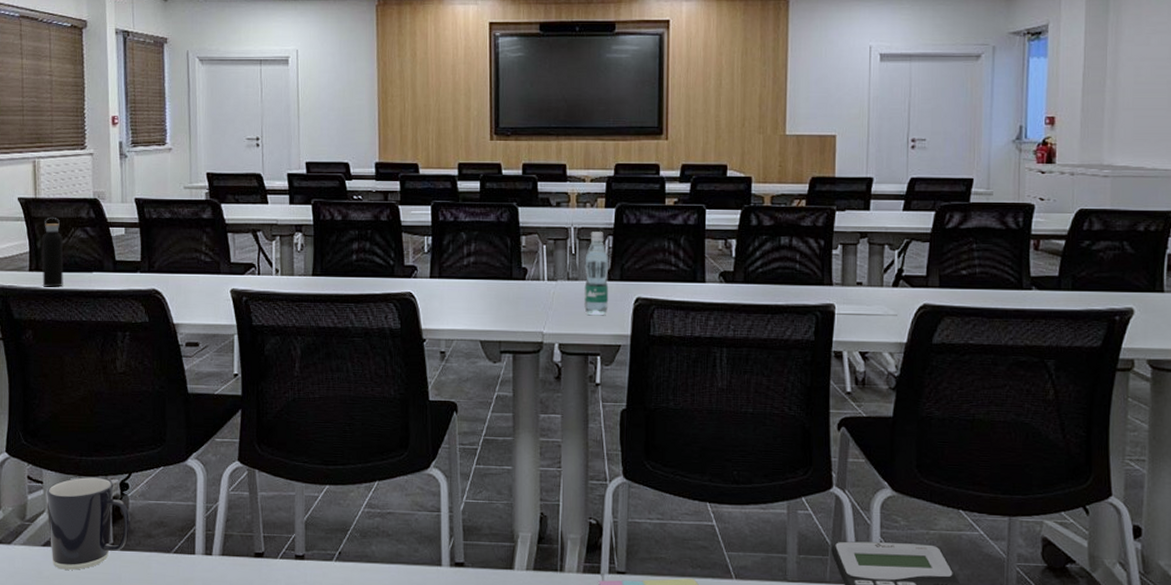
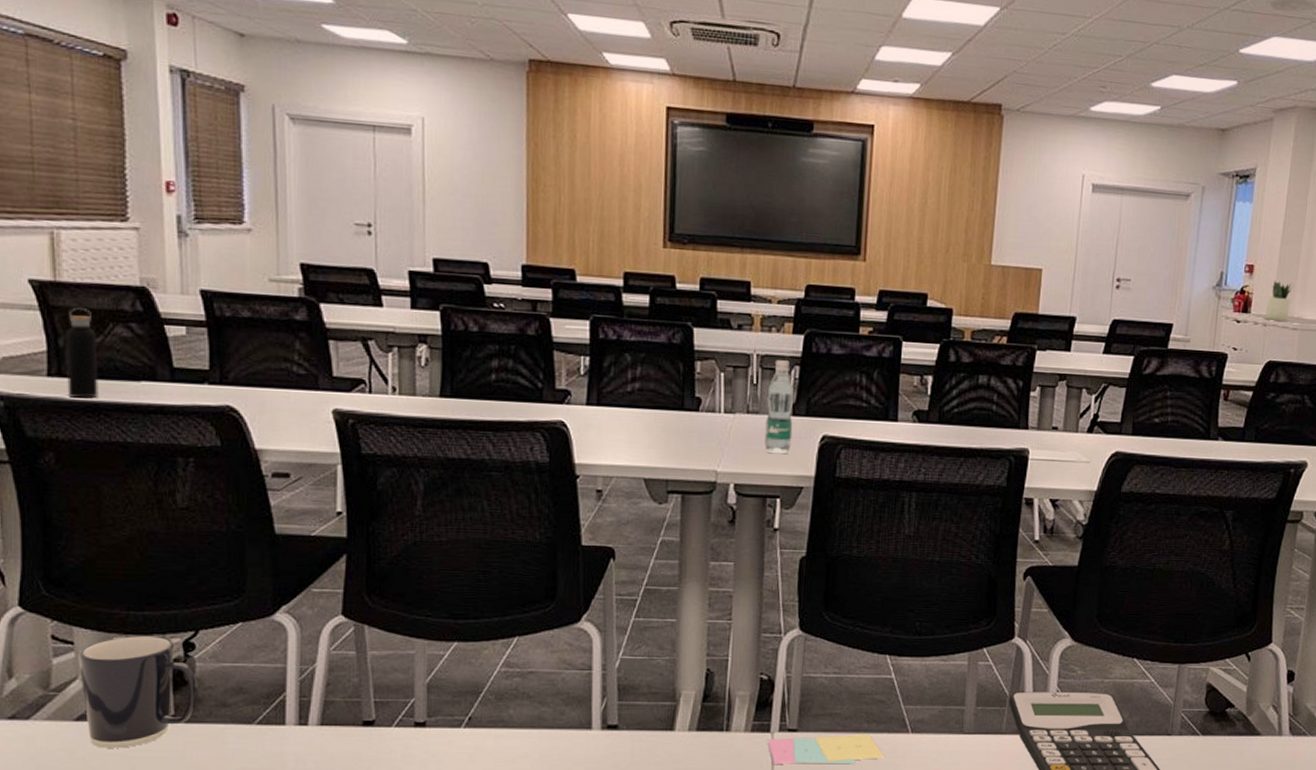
planter: none [1069,131,1101,170] -> present [1263,281,1294,323]

